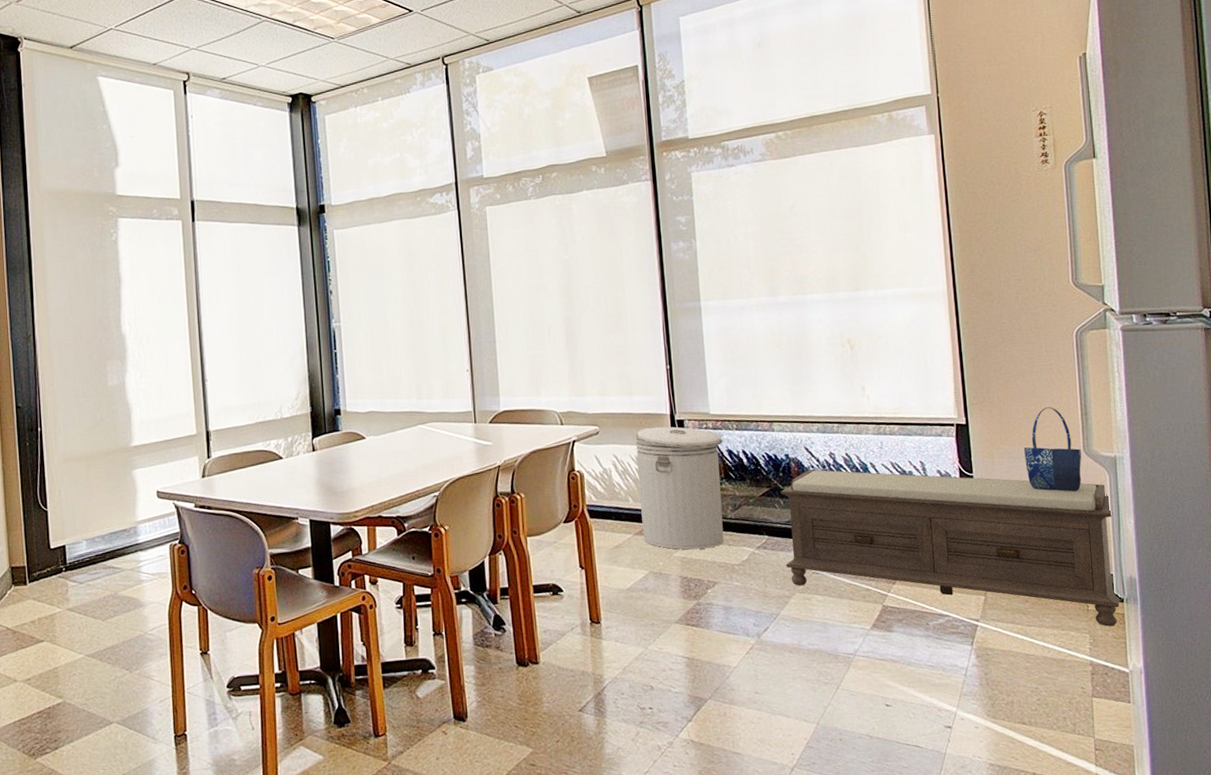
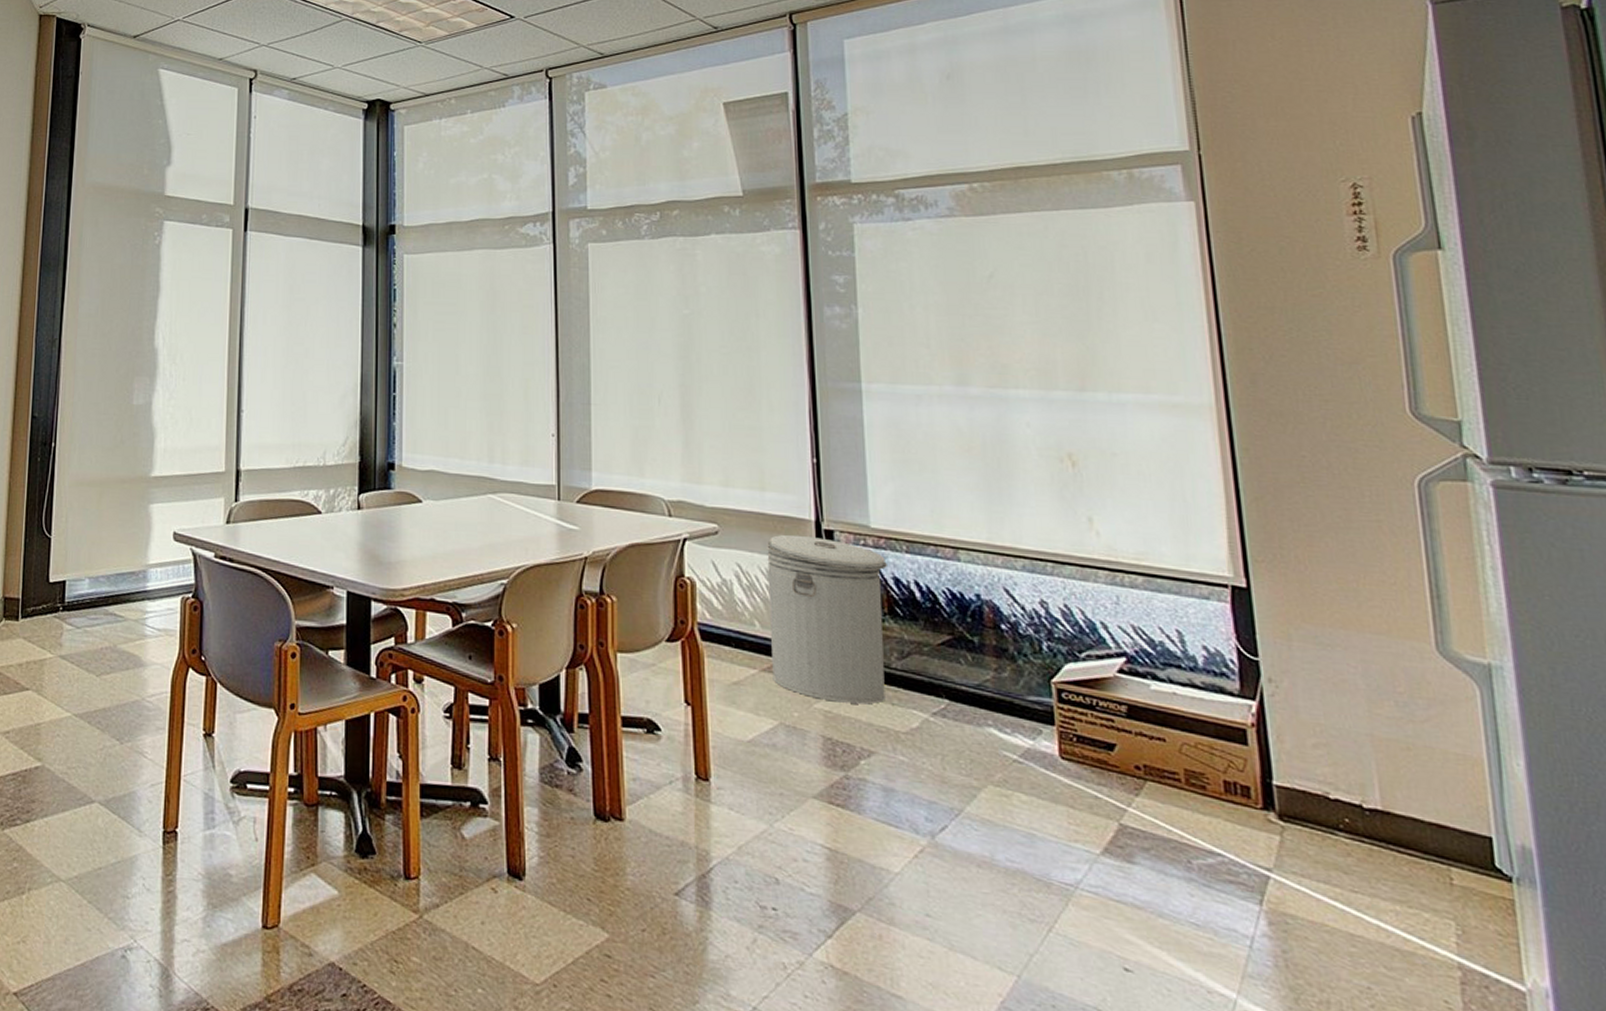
bench: present [780,469,1120,627] -> none [968,619,1506,916]
shopping bag: present [1024,406,1082,492] -> none [1339,579,1435,706]

